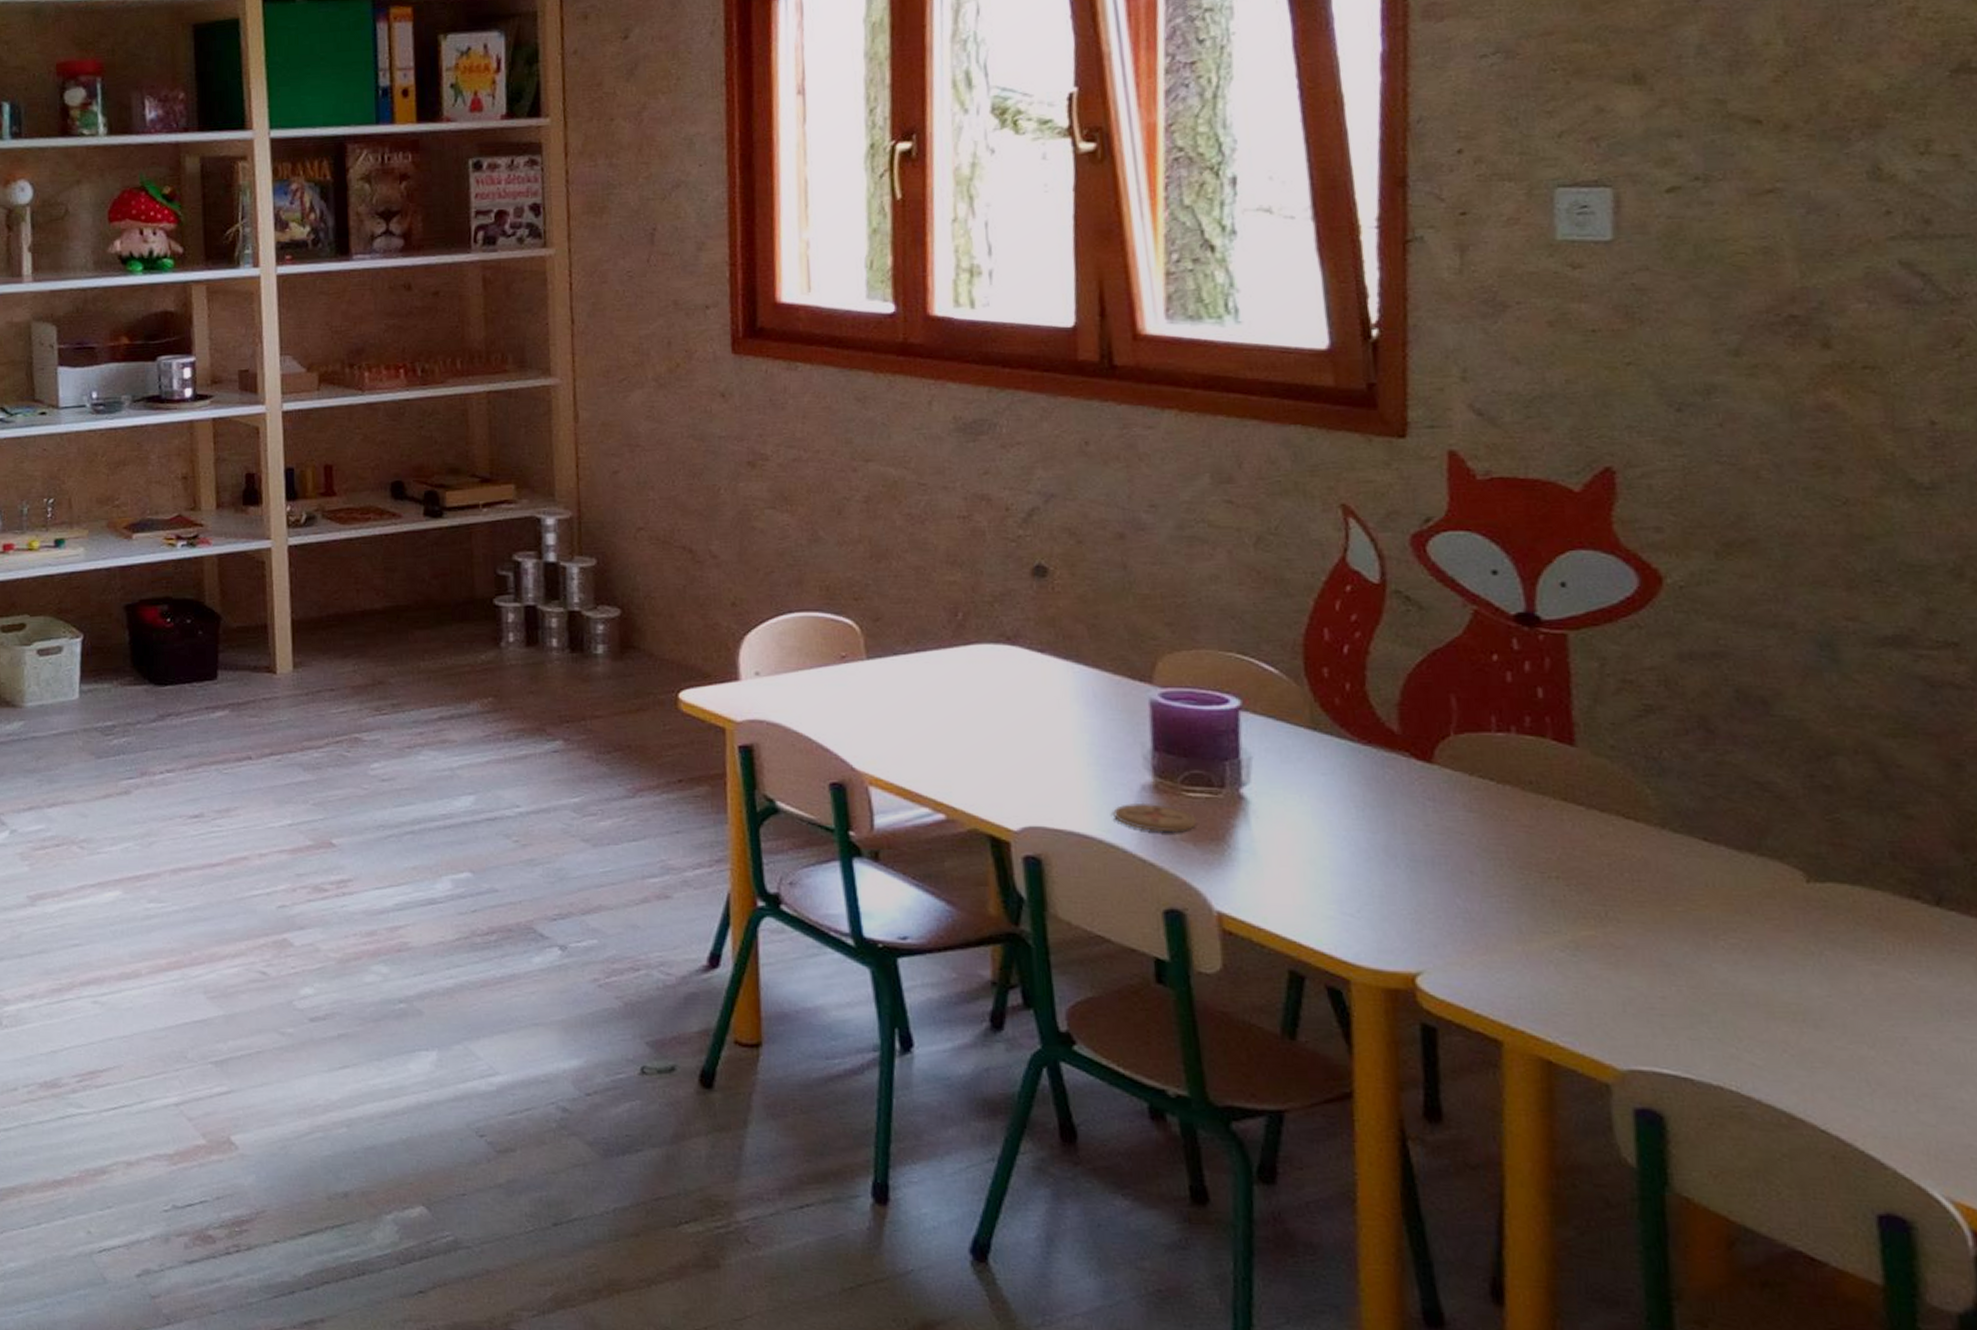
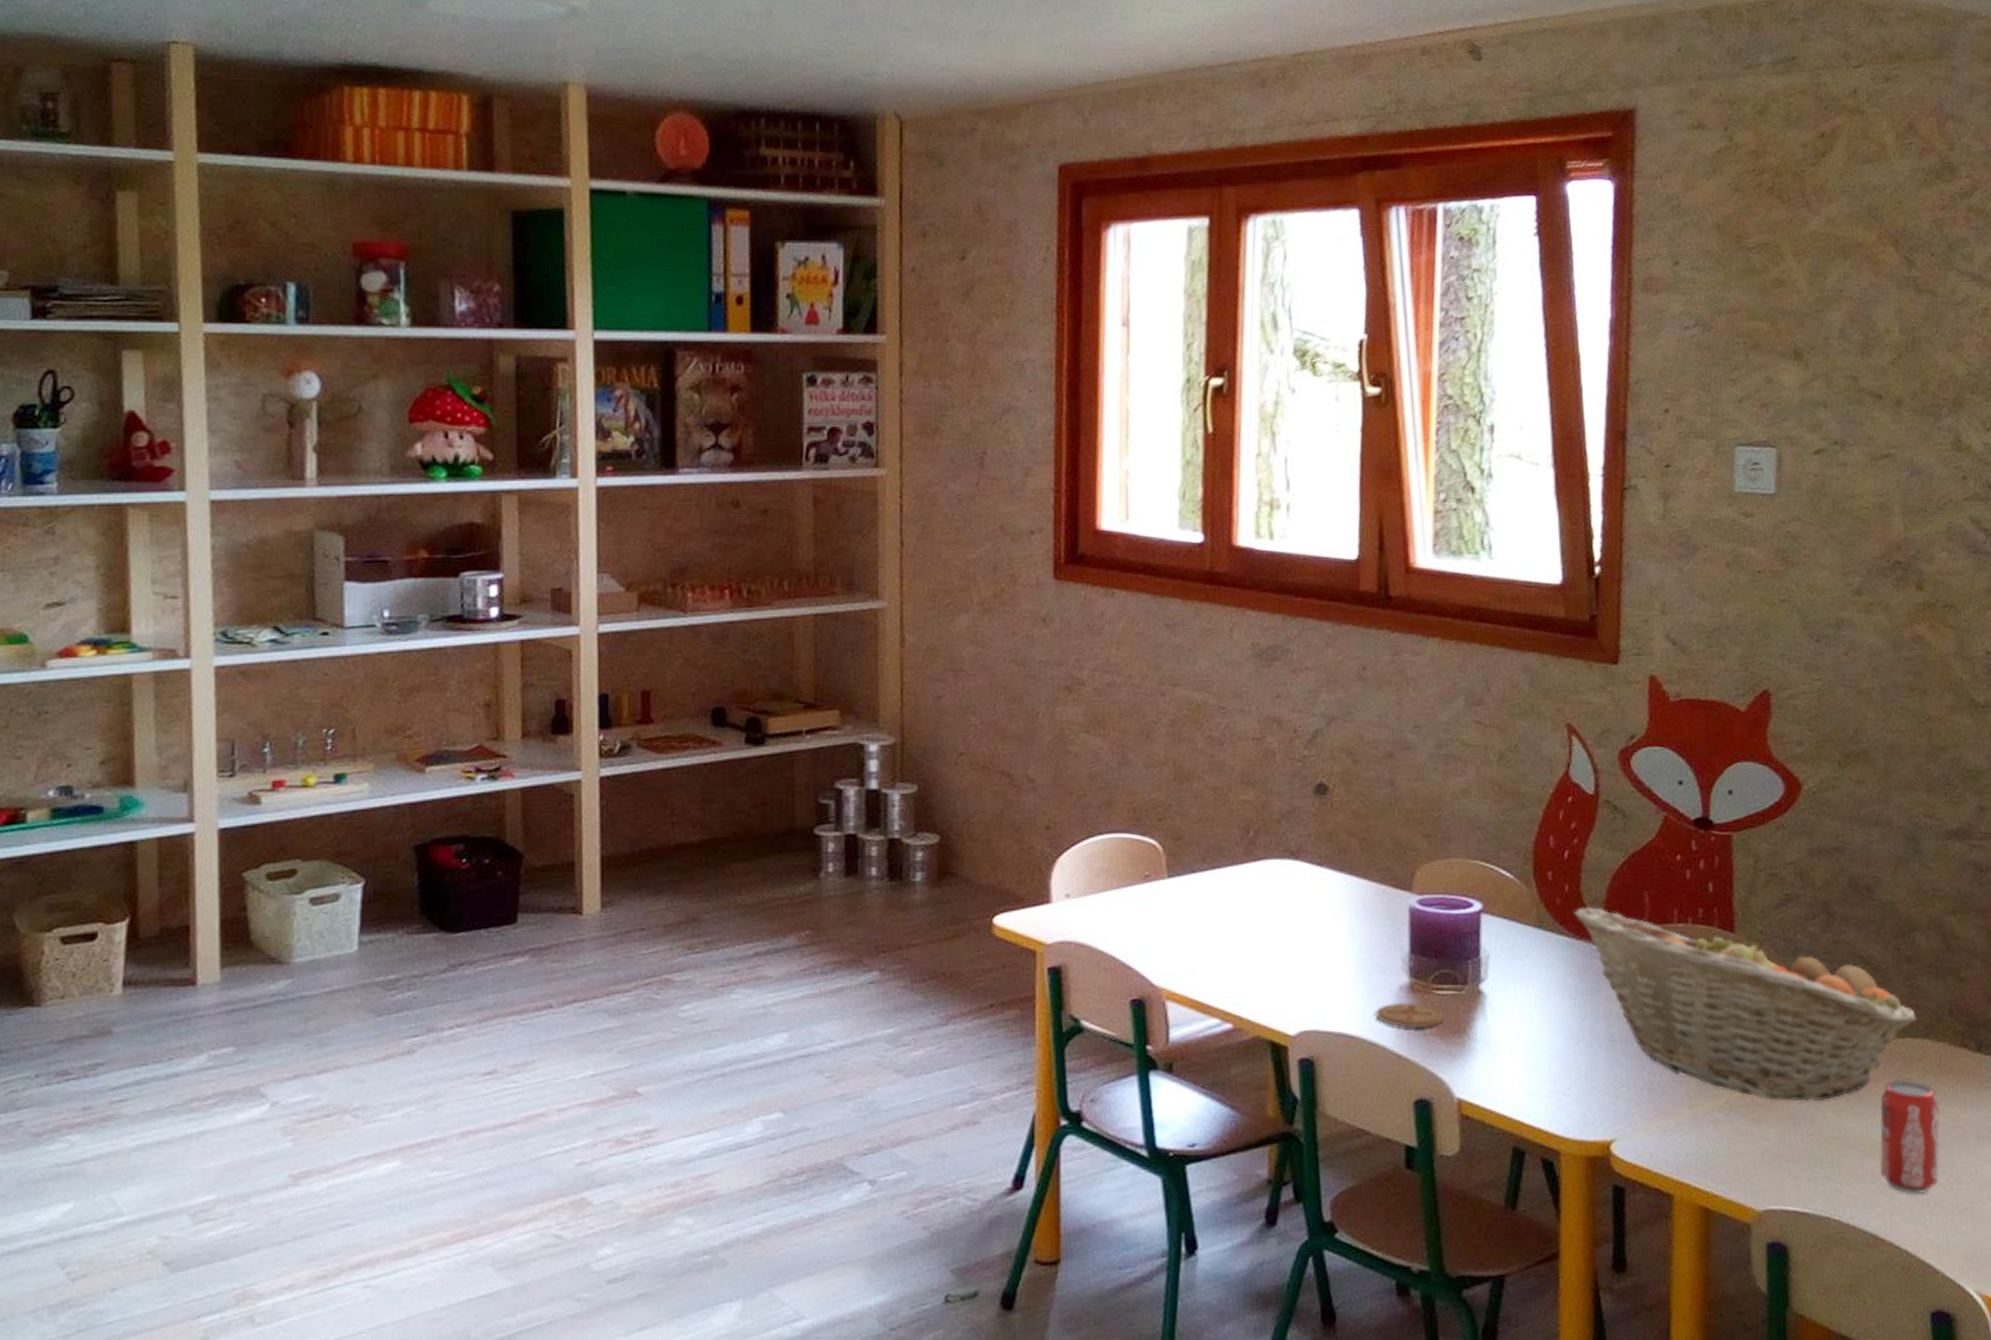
fruit basket: none [1358,709,1843,949] -> present [1574,907,1918,1102]
beverage can: none [1792,933,1883,1071] -> present [1880,1080,1940,1194]

